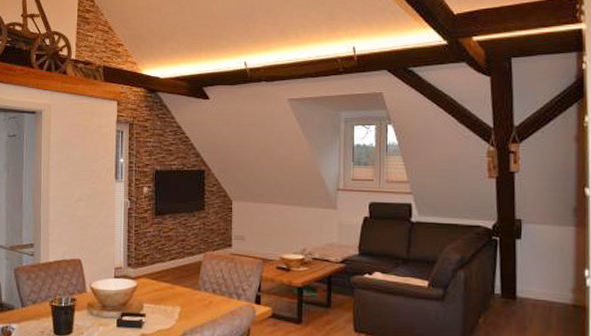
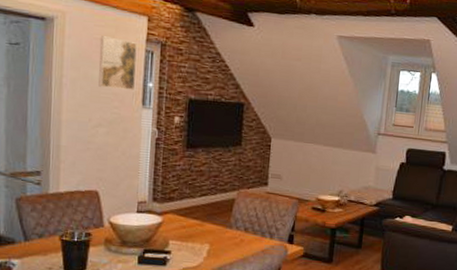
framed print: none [78,122,109,167] -> present [98,36,137,90]

